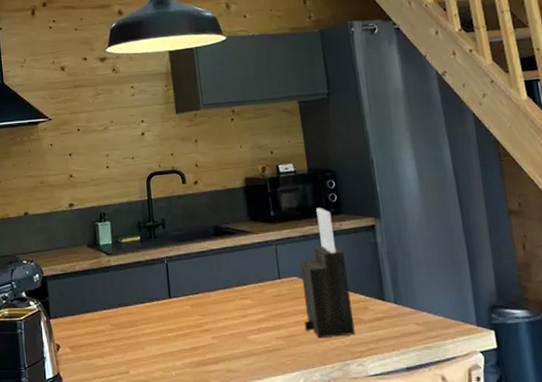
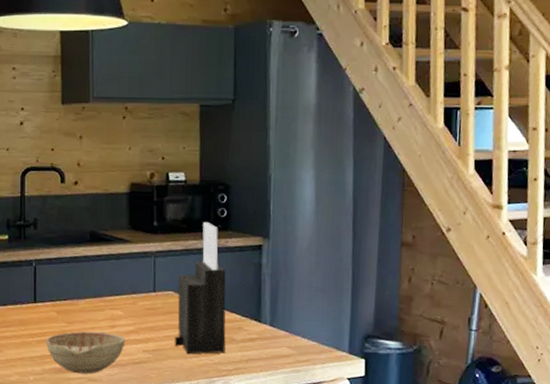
decorative bowl: none [183,321,258,366] -> present [45,331,125,374]

